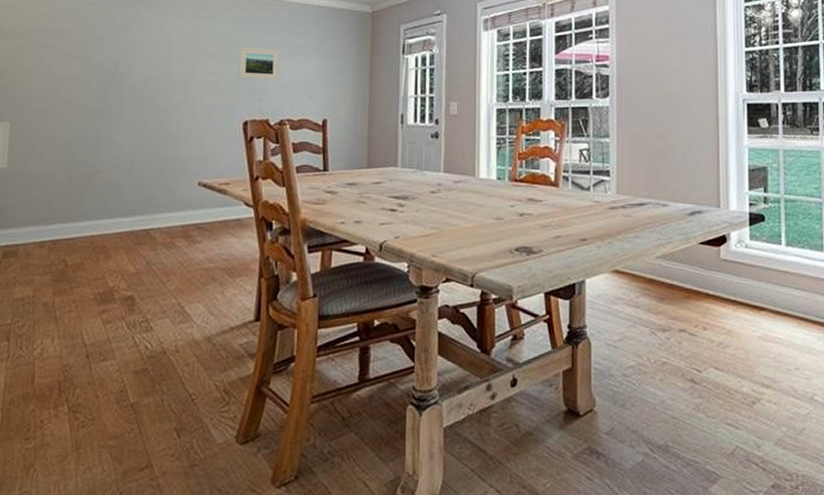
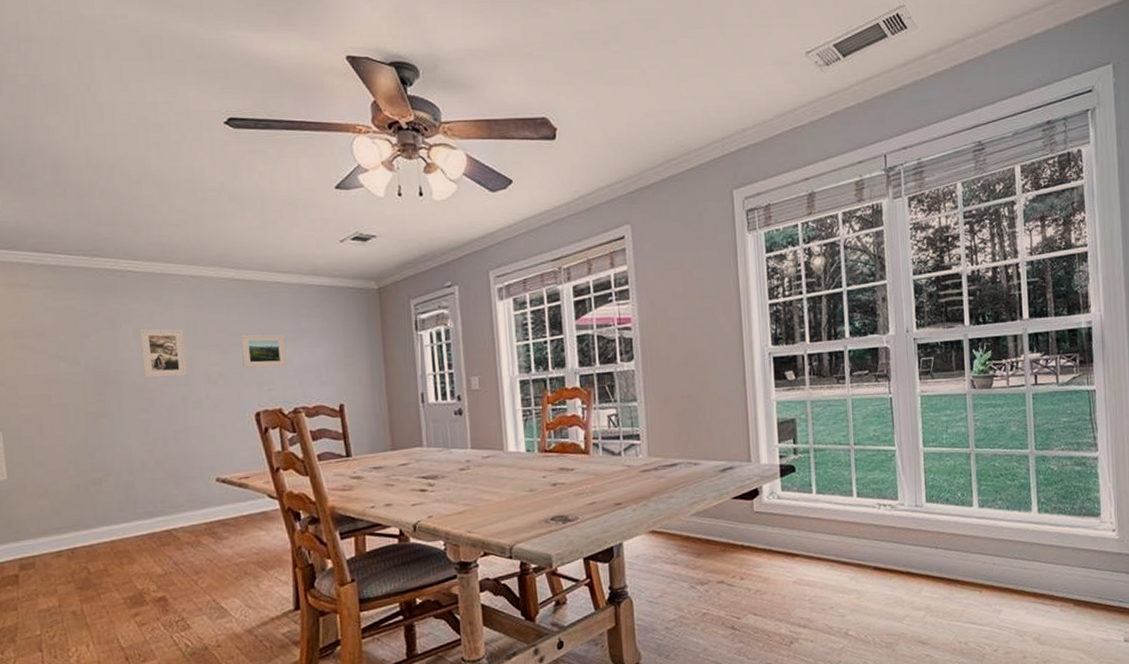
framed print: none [146,35,189,82] -> present [139,328,188,378]

